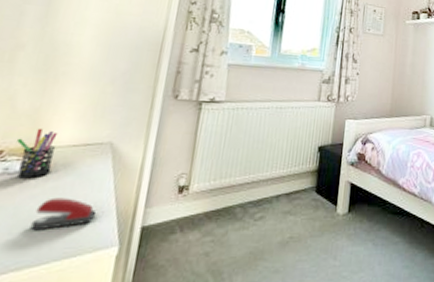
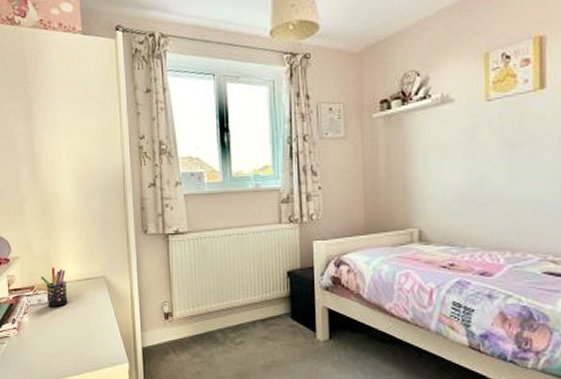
stapler: present [29,197,97,231] -> none [65,323,107,348]

